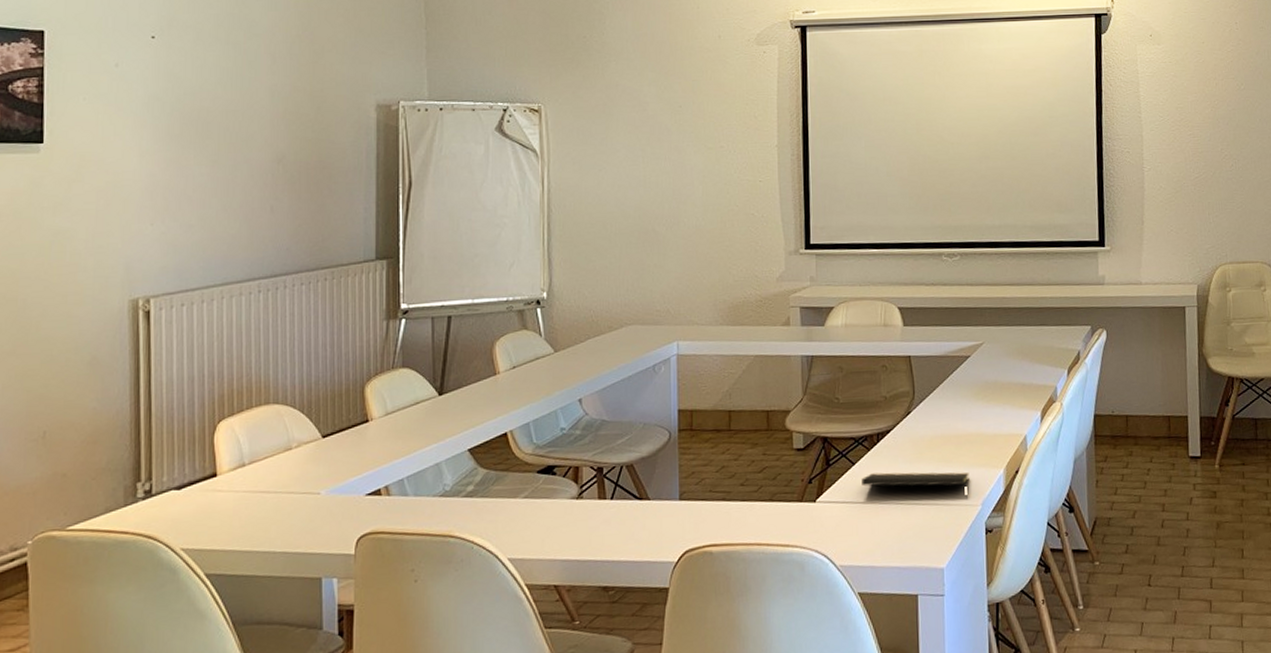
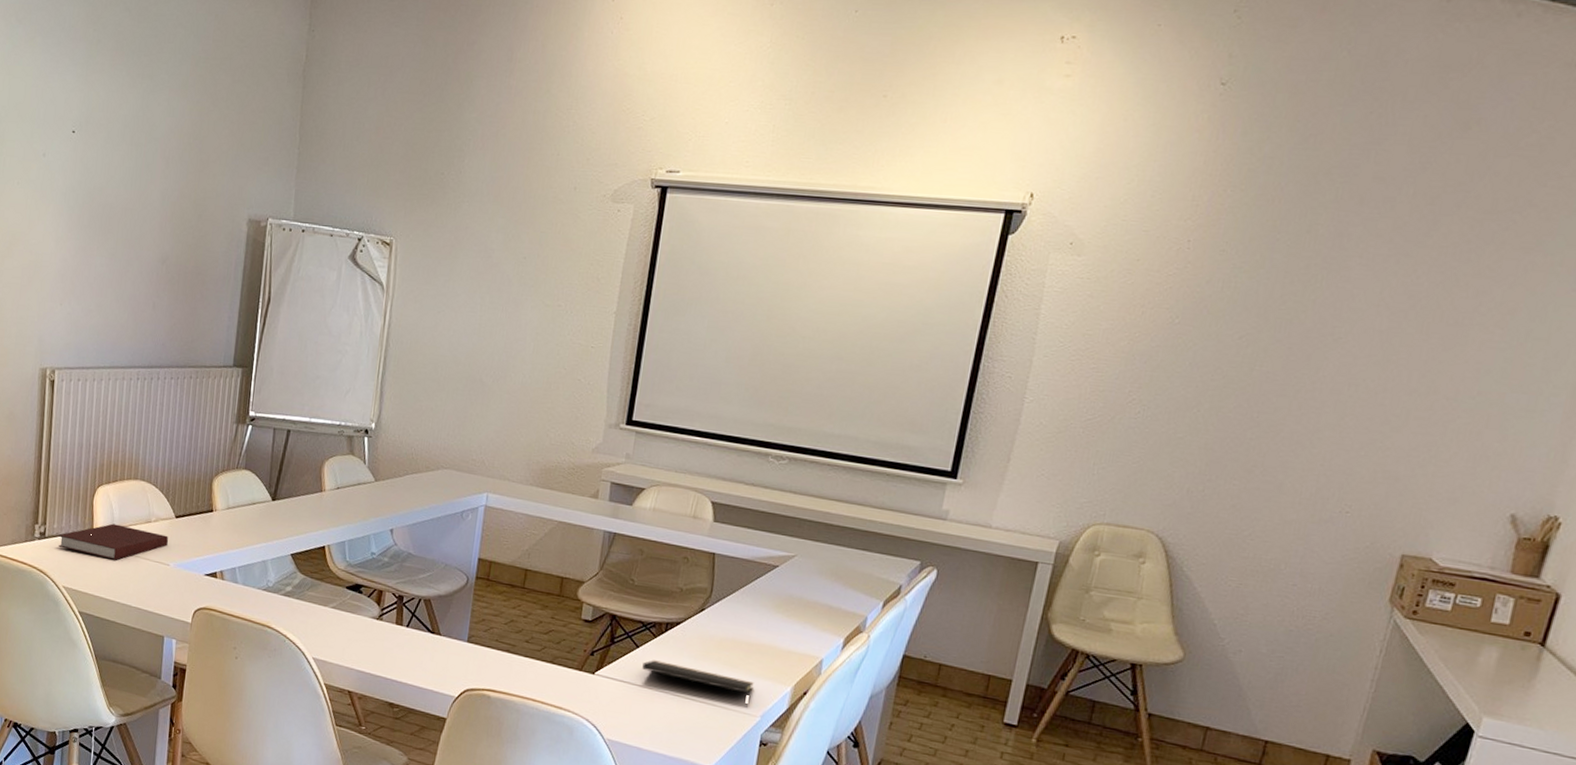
notebook: none [170,460,317,504] -> present [59,523,169,560]

